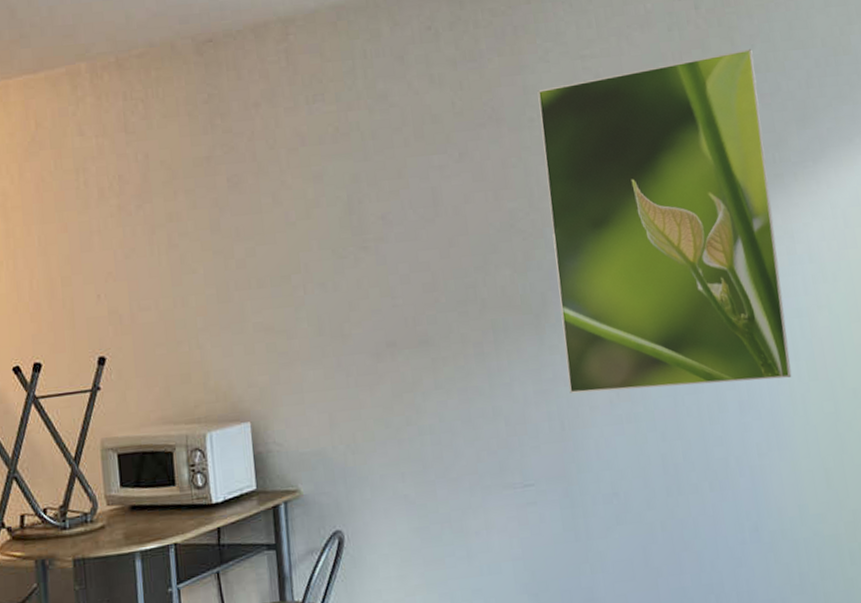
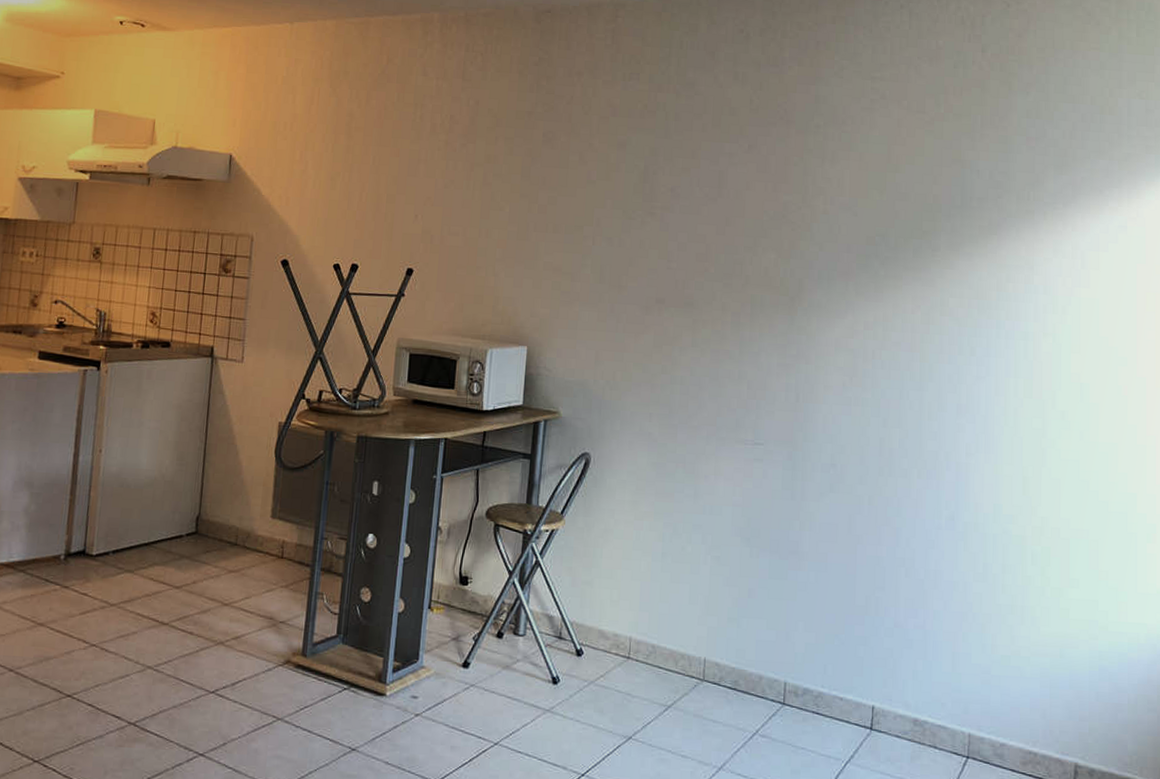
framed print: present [537,48,792,393] -> none [809,95,1027,391]

